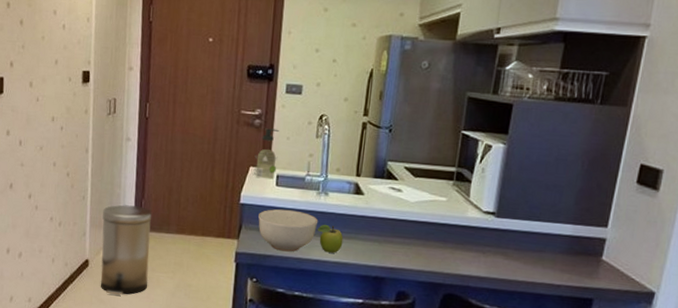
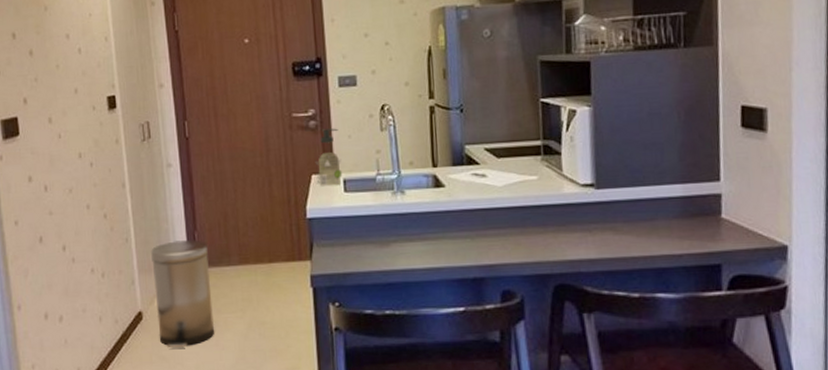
bowl: present [258,209,319,252] -> none [330,216,399,266]
fruit: present [318,224,343,253] -> none [399,226,431,259]

